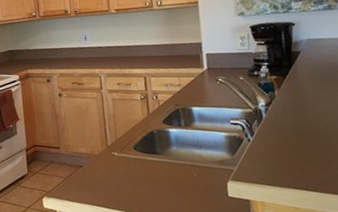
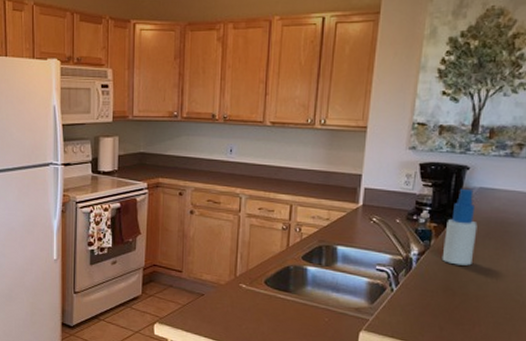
spray bottle: none [285,42,316,110] -> present [442,188,478,266]

